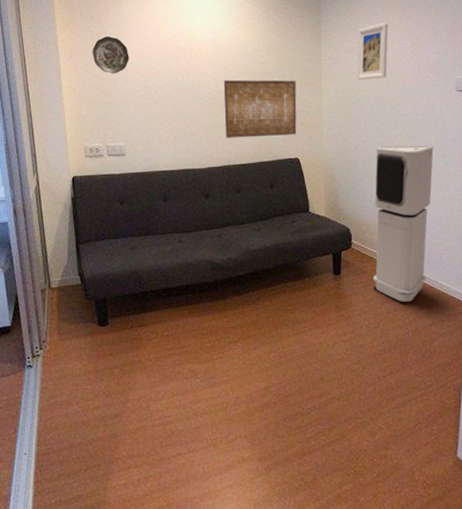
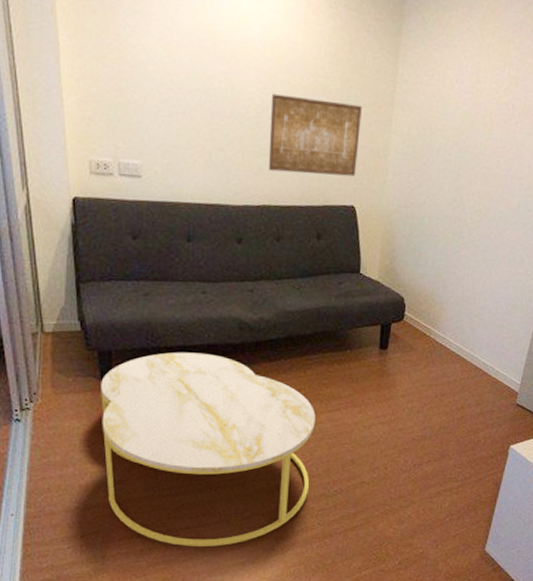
decorative plate: present [92,36,129,74] -> none [102,11,152,67]
coffee table: none [98,293,285,473] -> present [101,352,315,547]
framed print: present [357,22,389,80] -> none [437,43,485,118]
air purifier: present [373,145,434,302] -> none [423,203,514,387]

